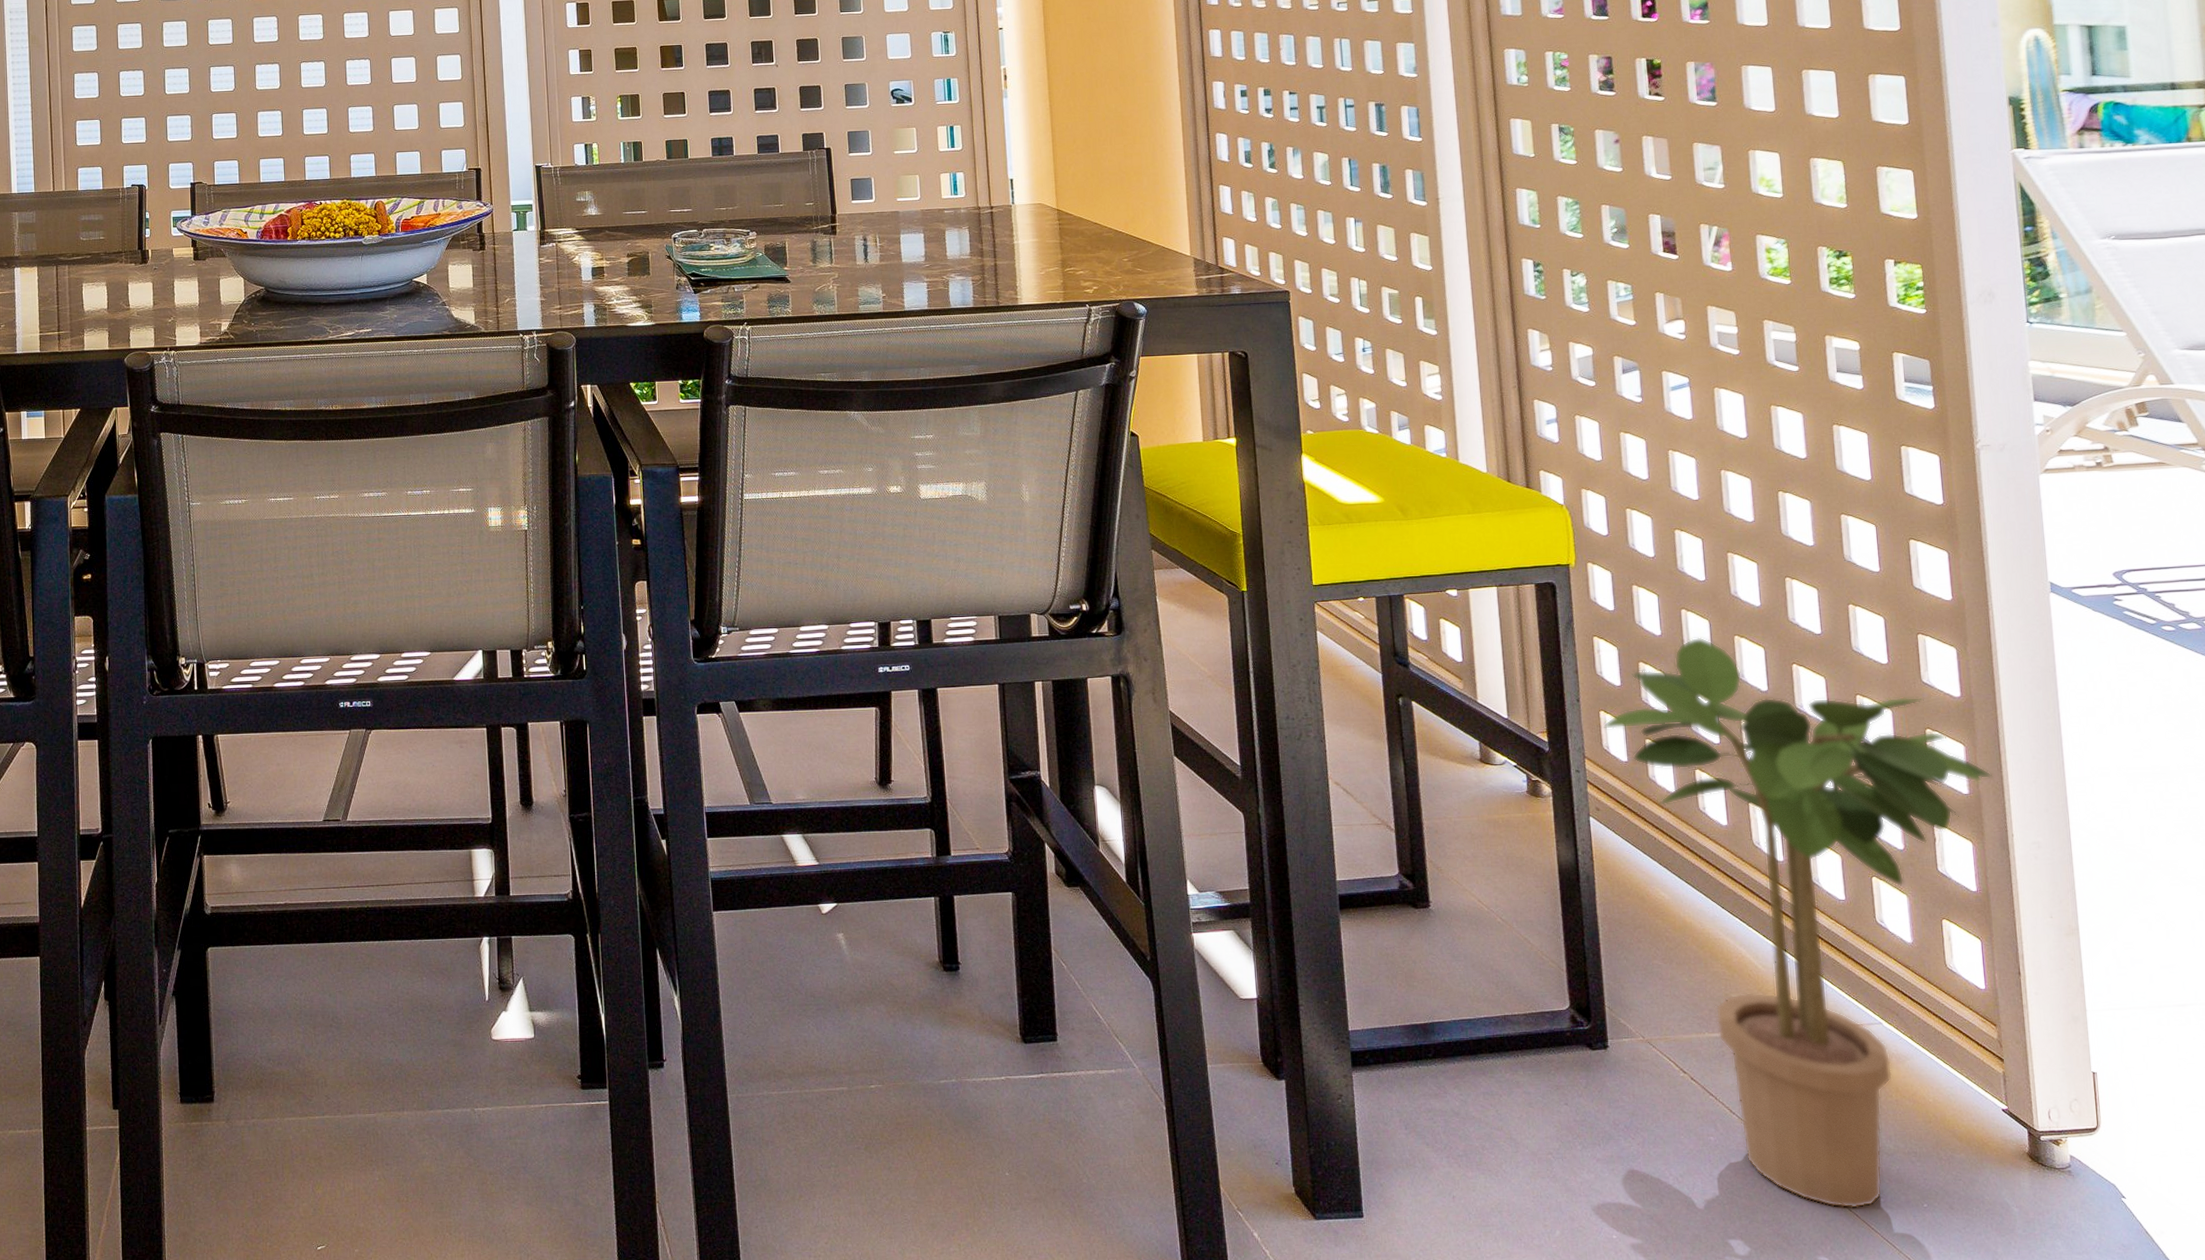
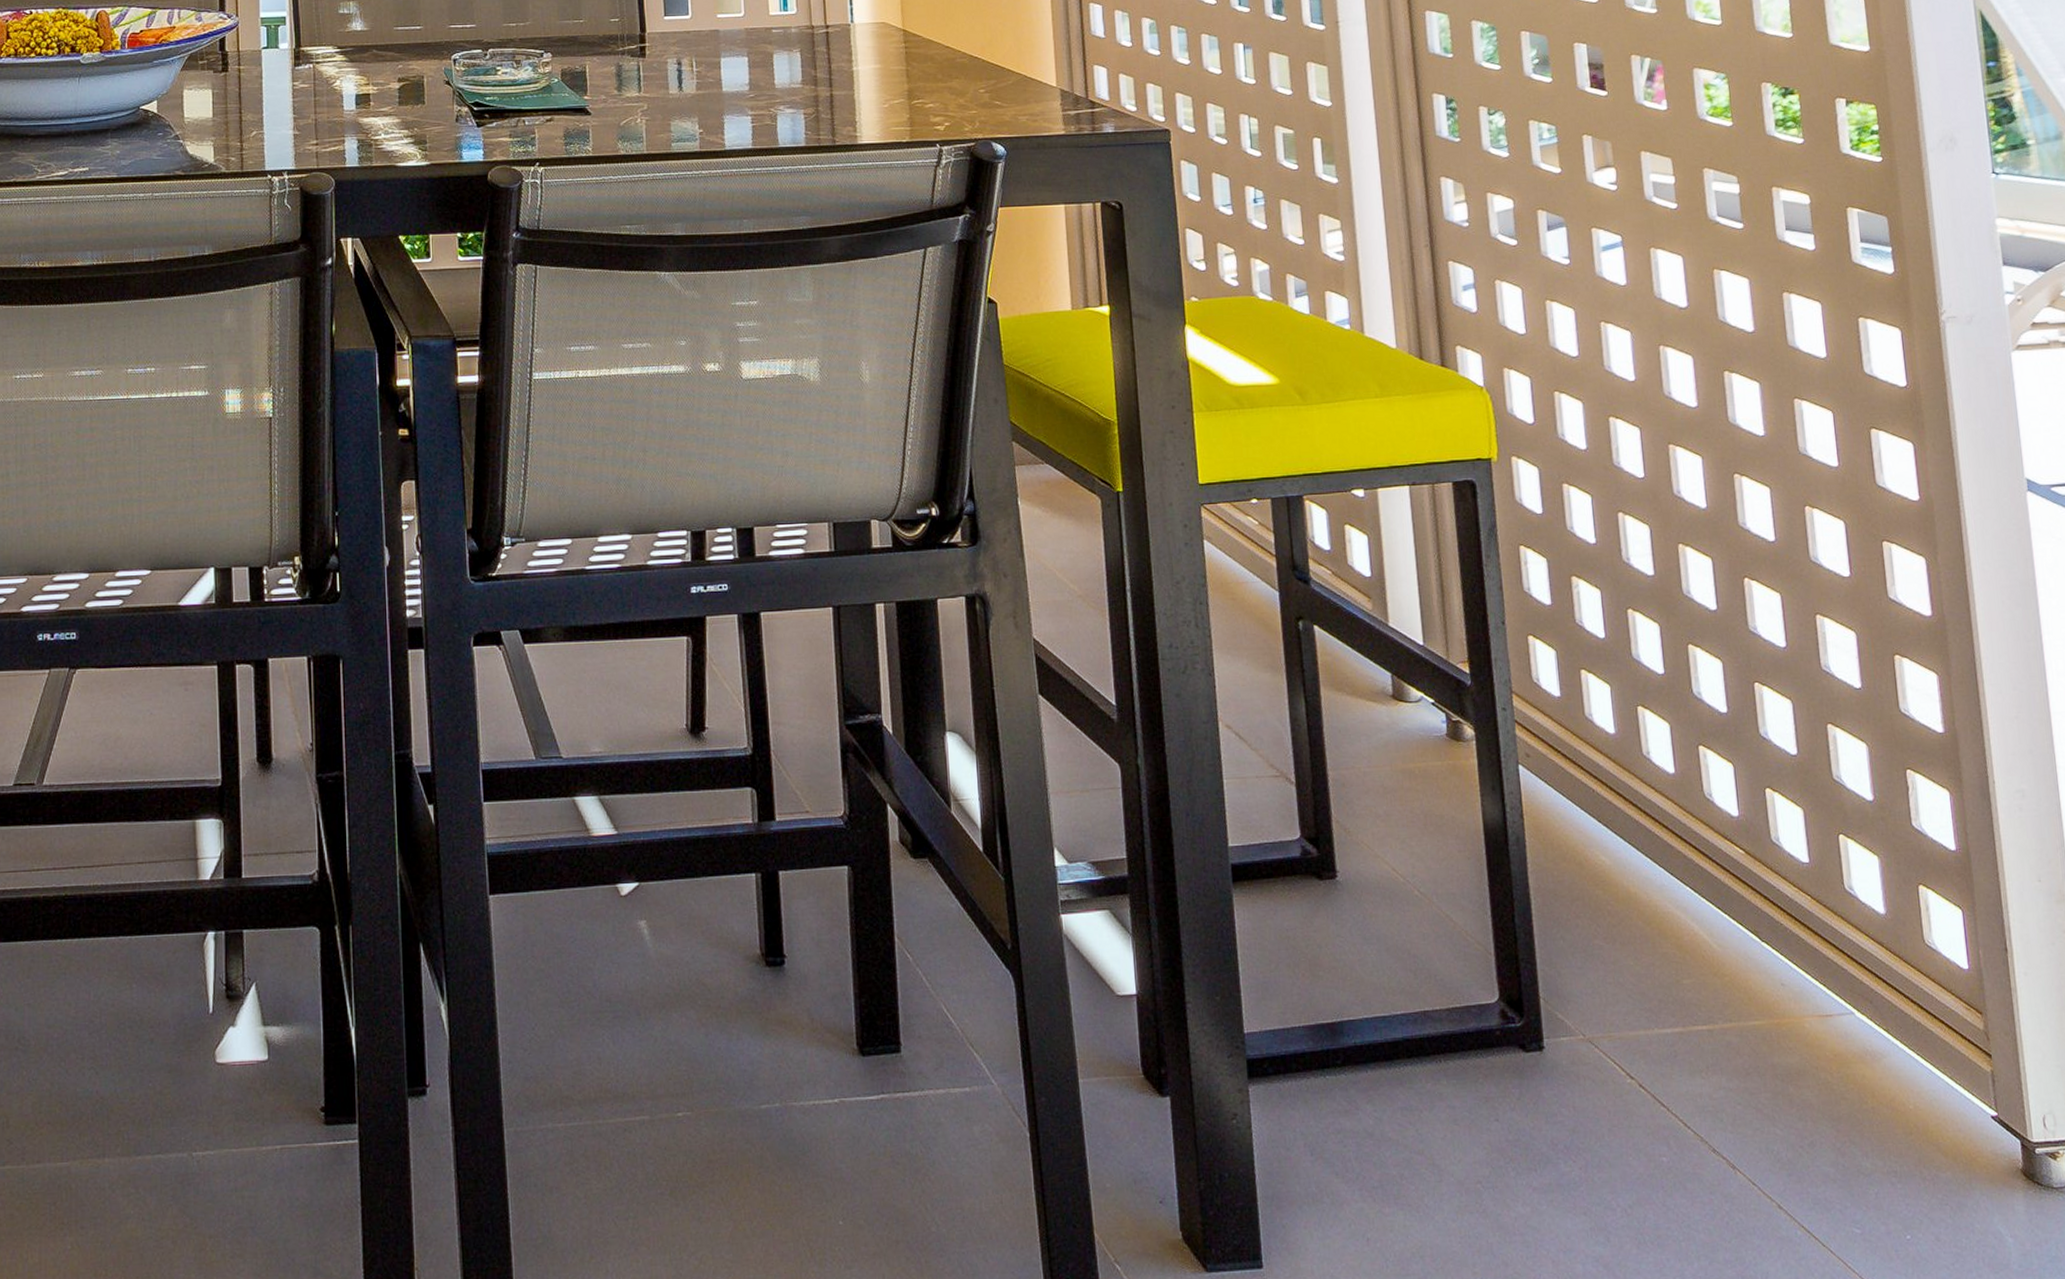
potted plant: present [1603,637,1993,1209] -> none [1532,545,1971,1244]

